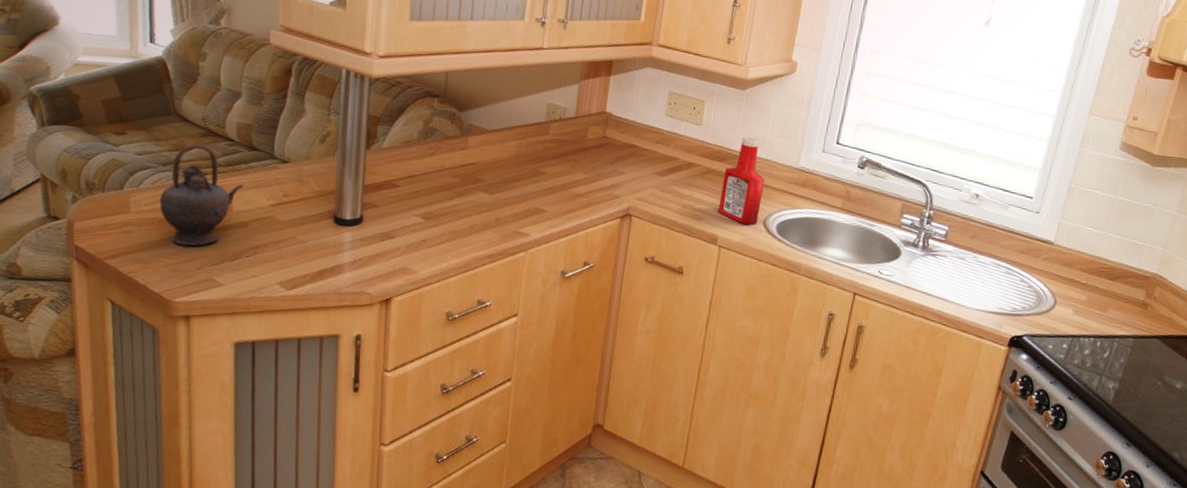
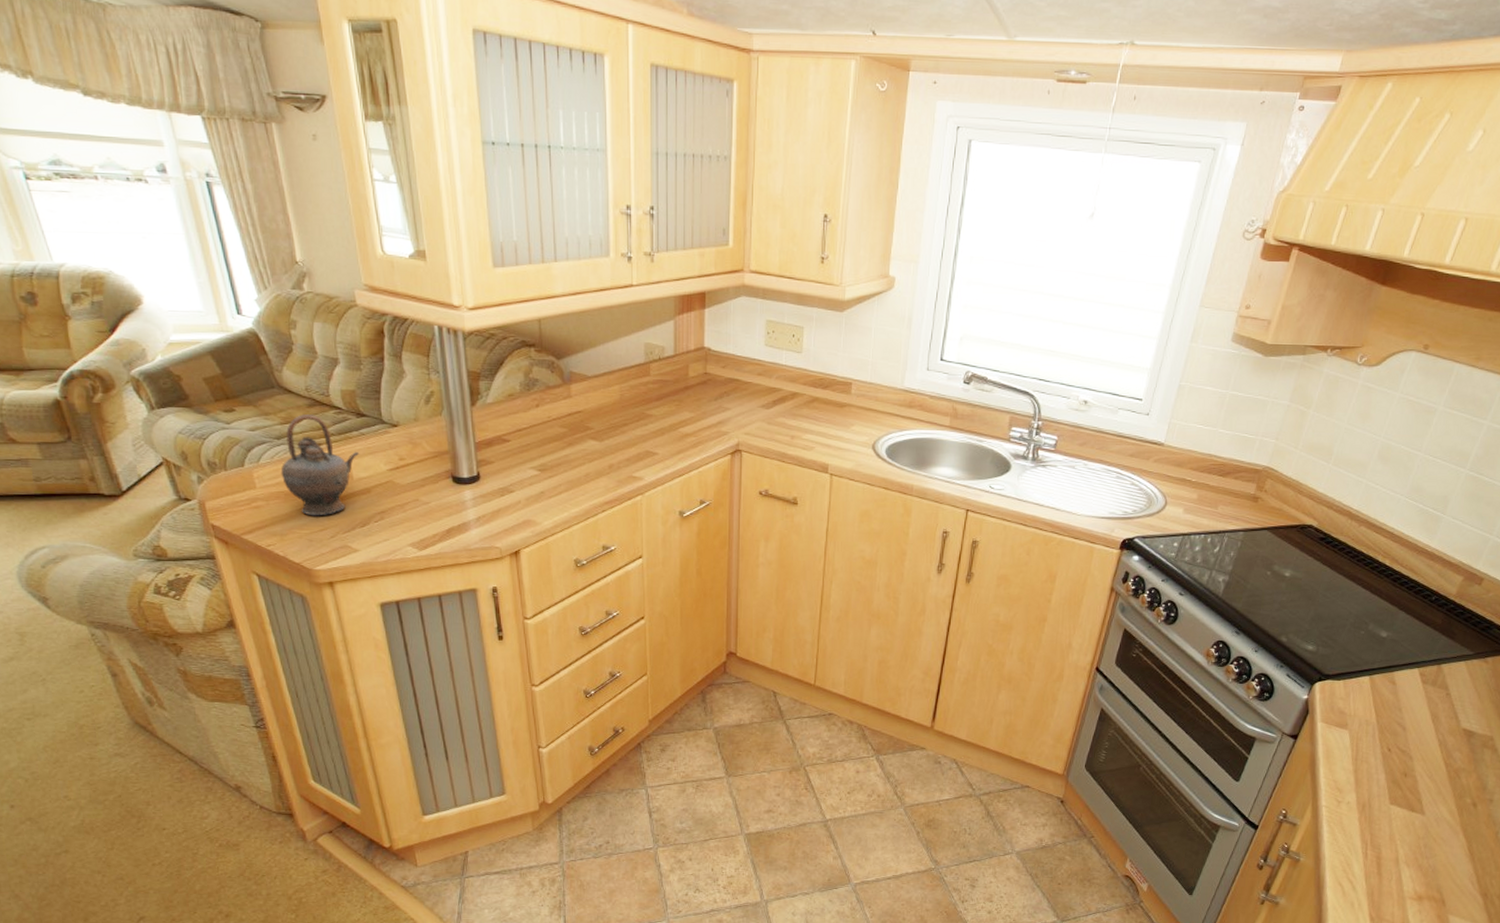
ketchup bottle: present [718,137,765,225] -> none [827,361,871,450]

